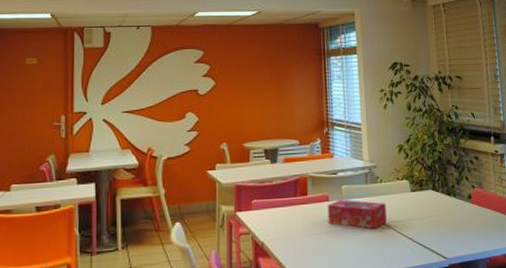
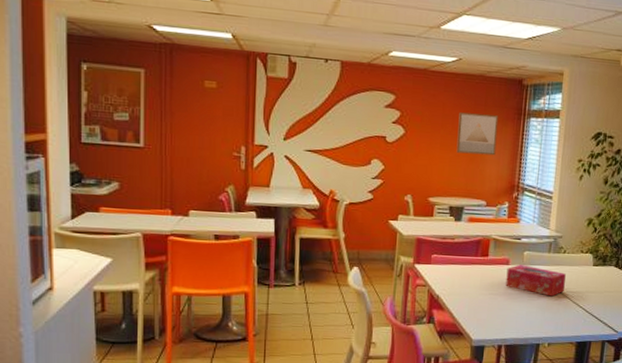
wall art: none [264,58,302,97] -> present [456,112,499,156]

